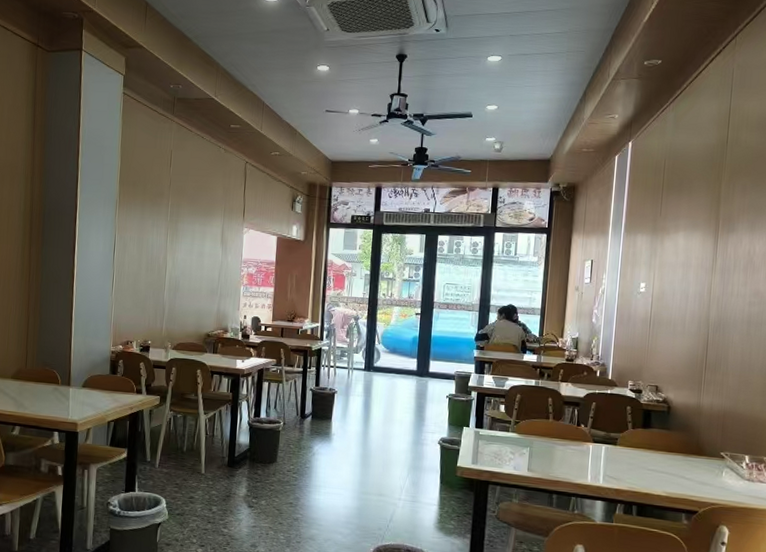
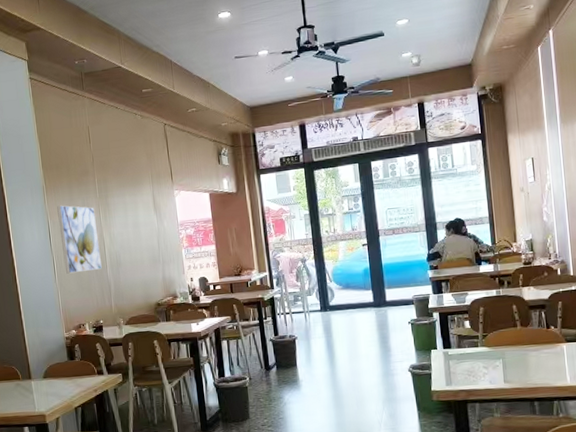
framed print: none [123,221,163,291] -> present [57,205,102,274]

